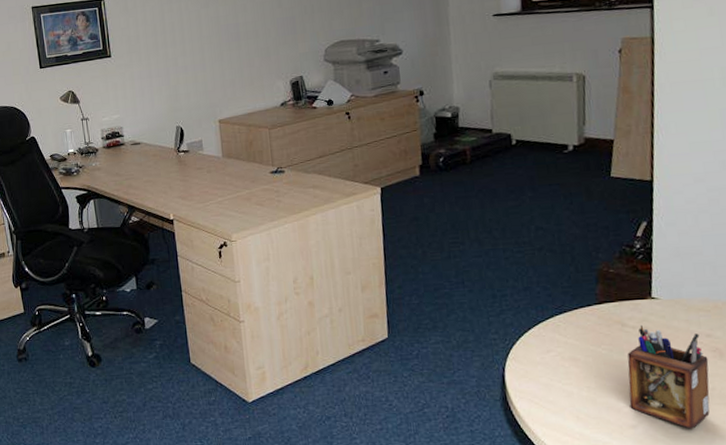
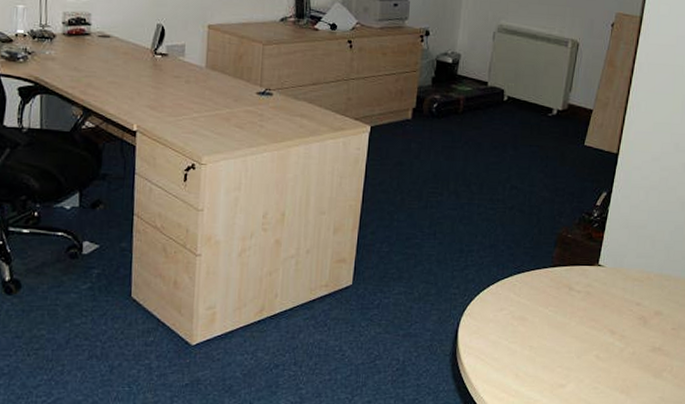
desk organizer: present [627,324,710,429] -> none [563,289,634,390]

